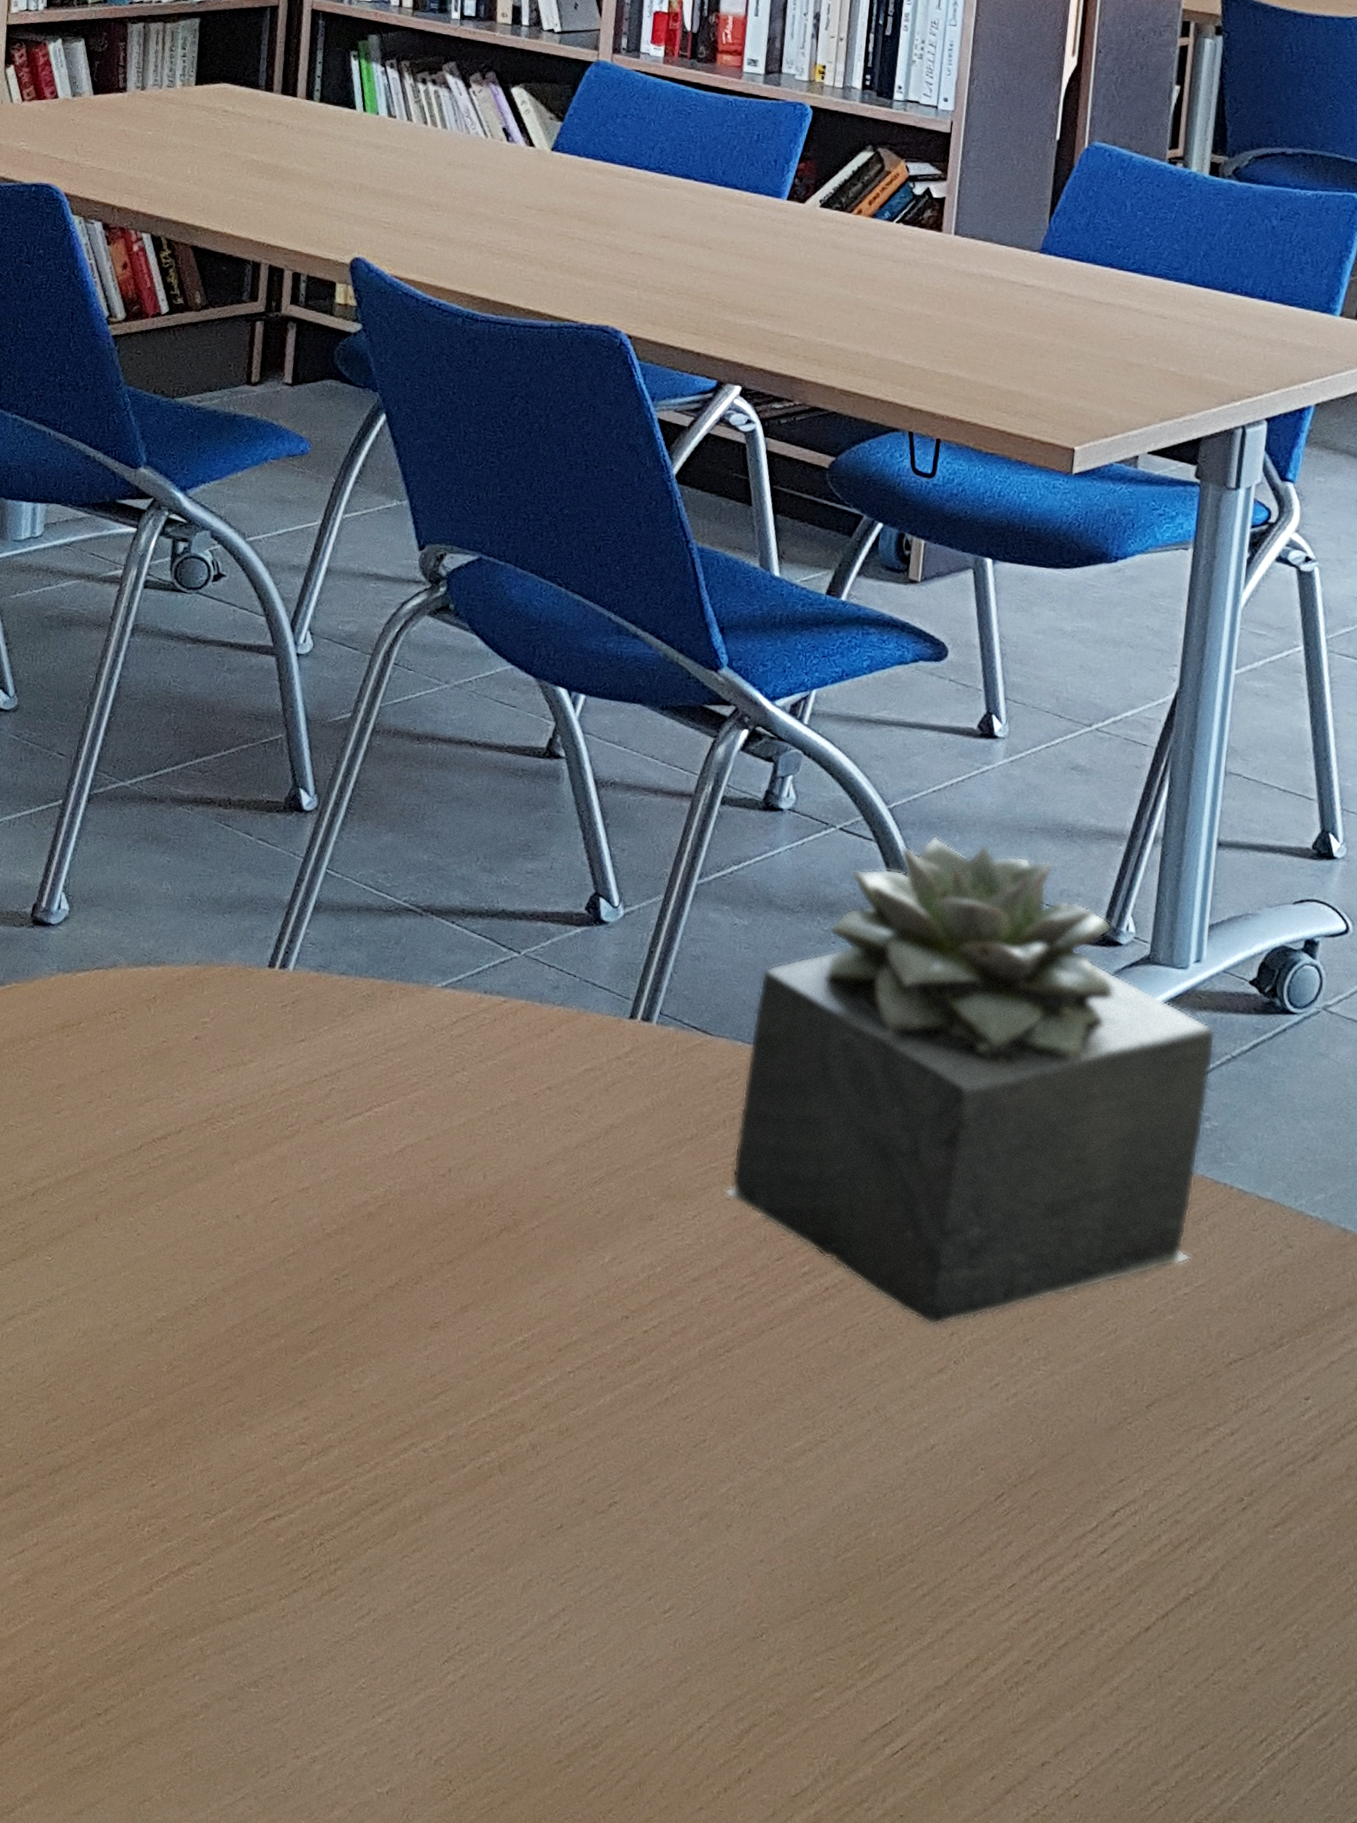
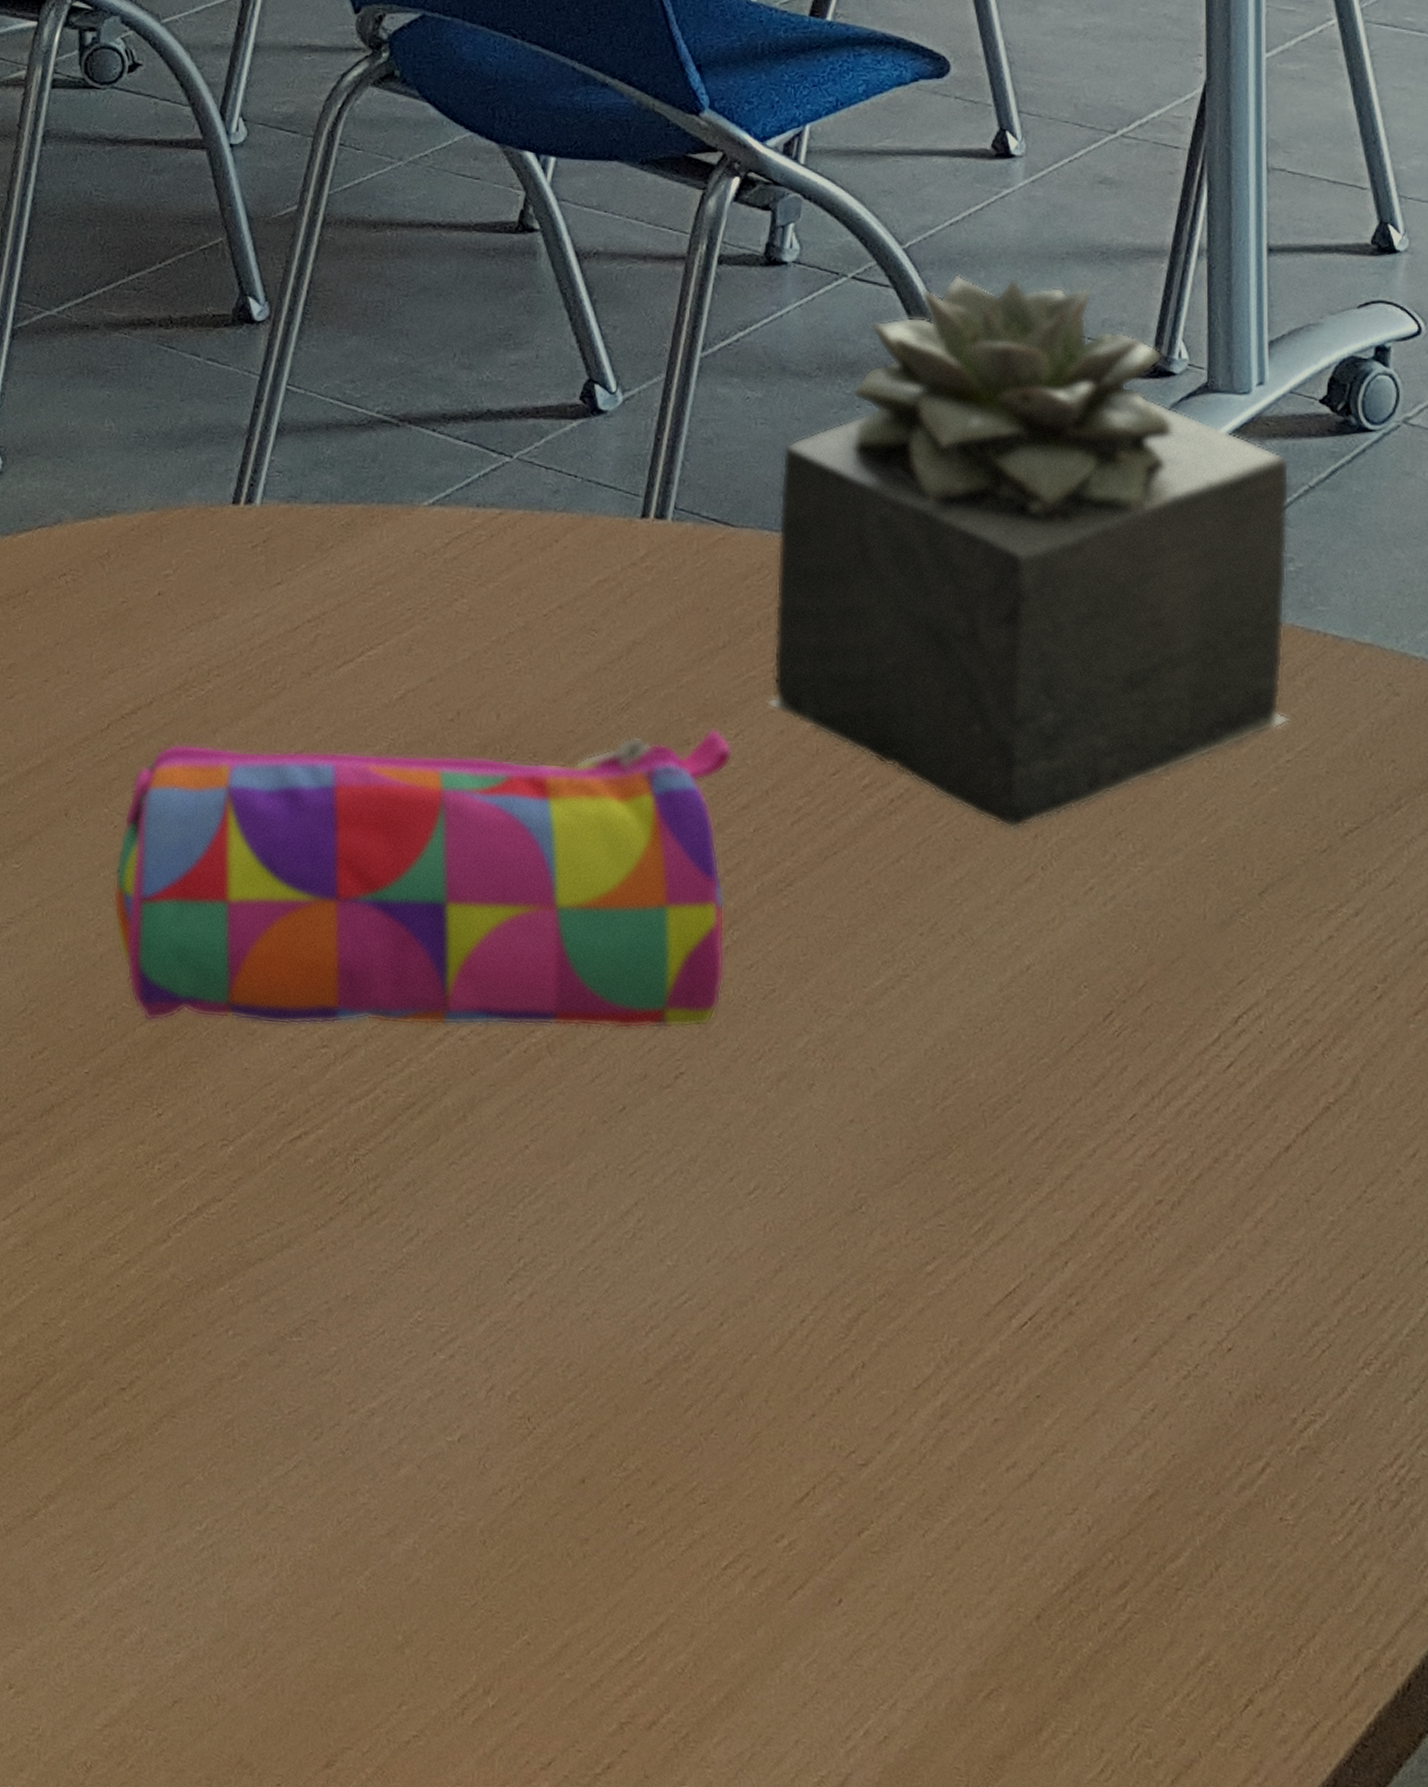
pencil case: none [129,1168,690,1465] -> present [113,728,733,1030]

